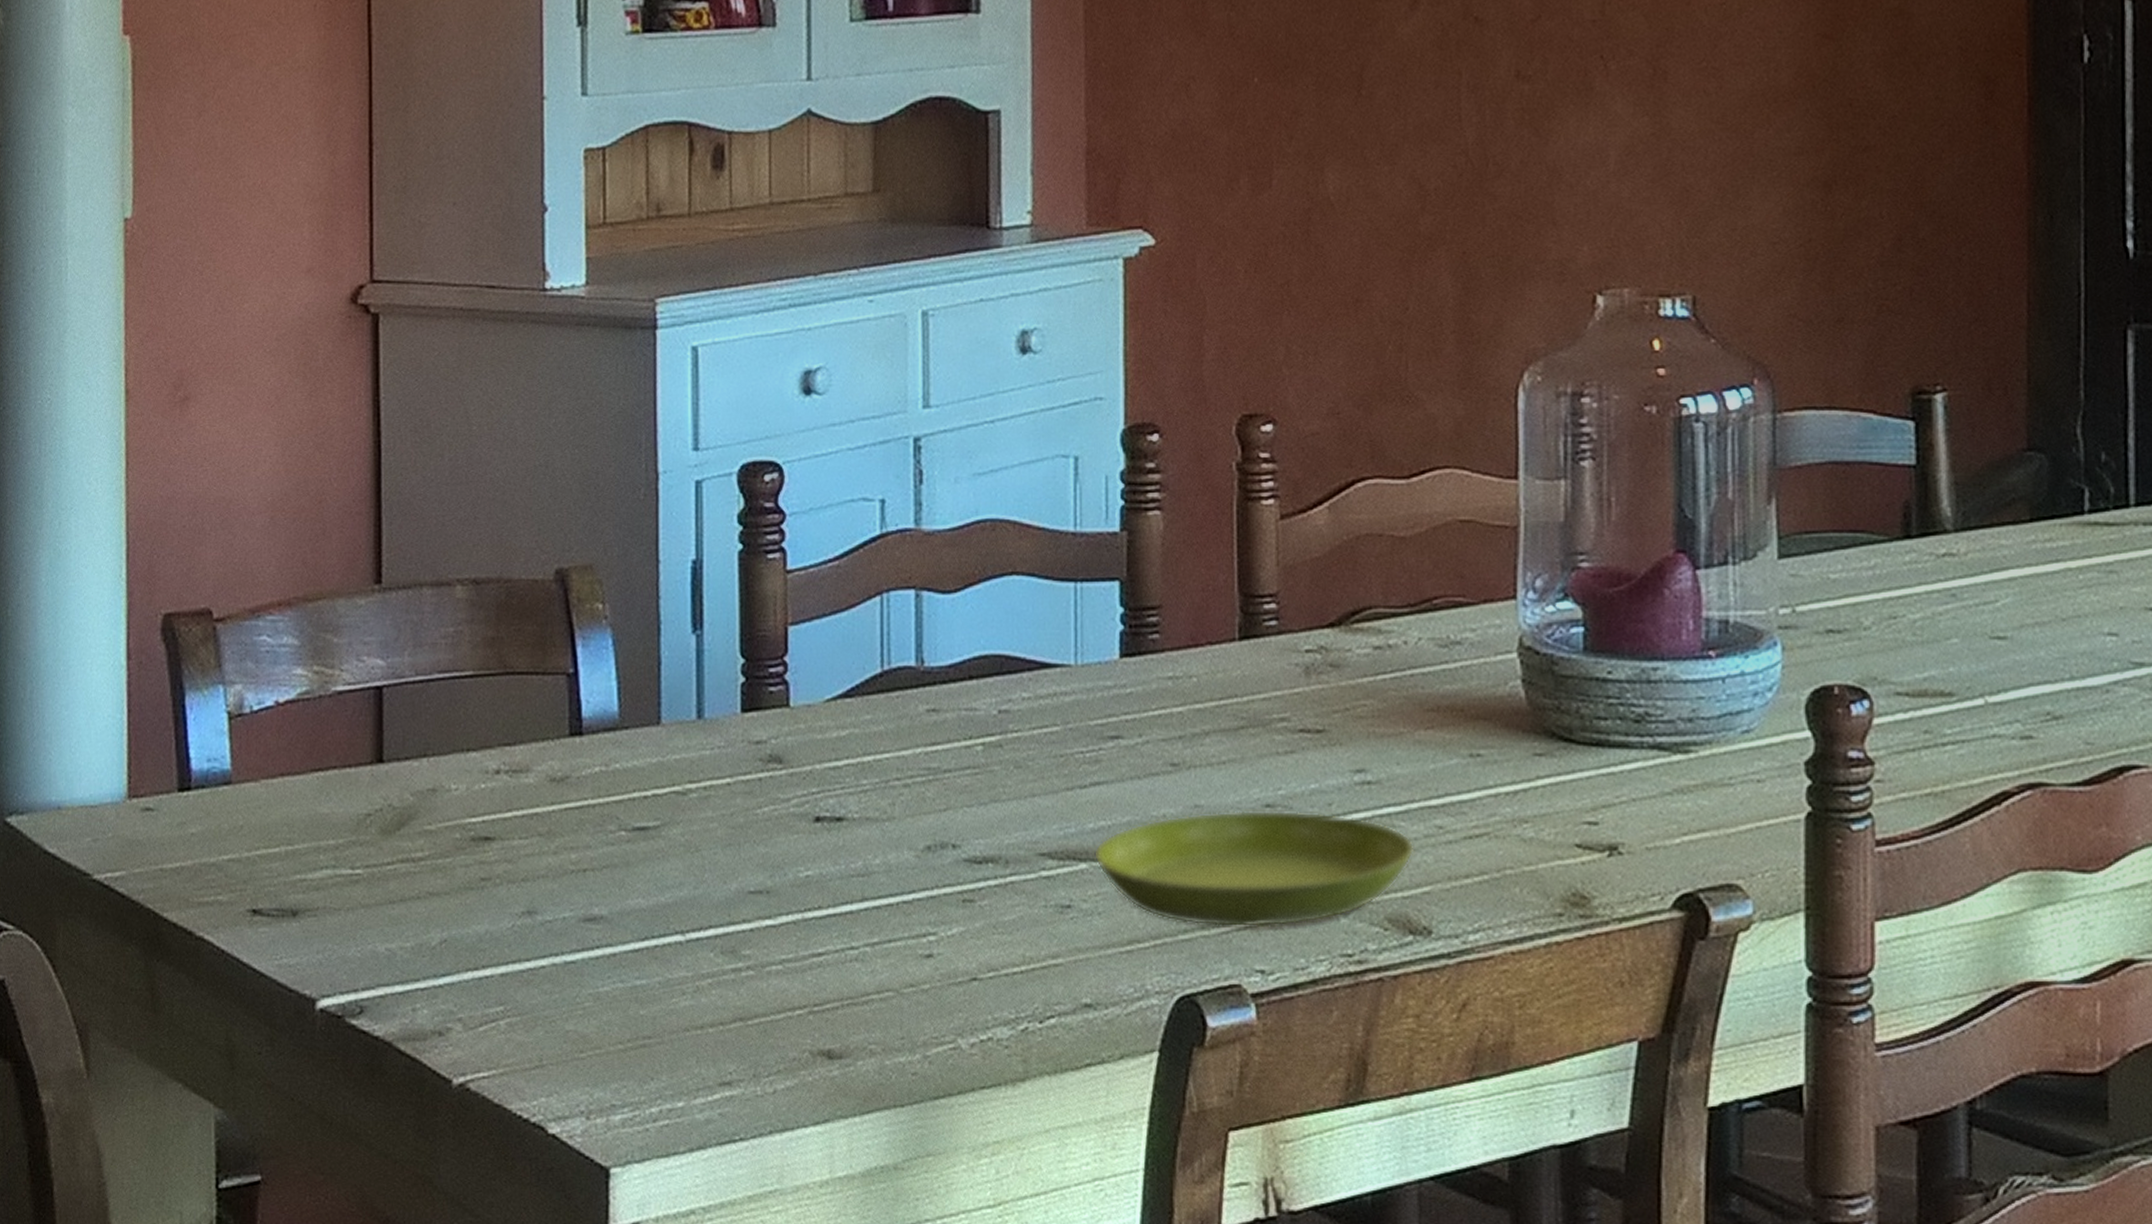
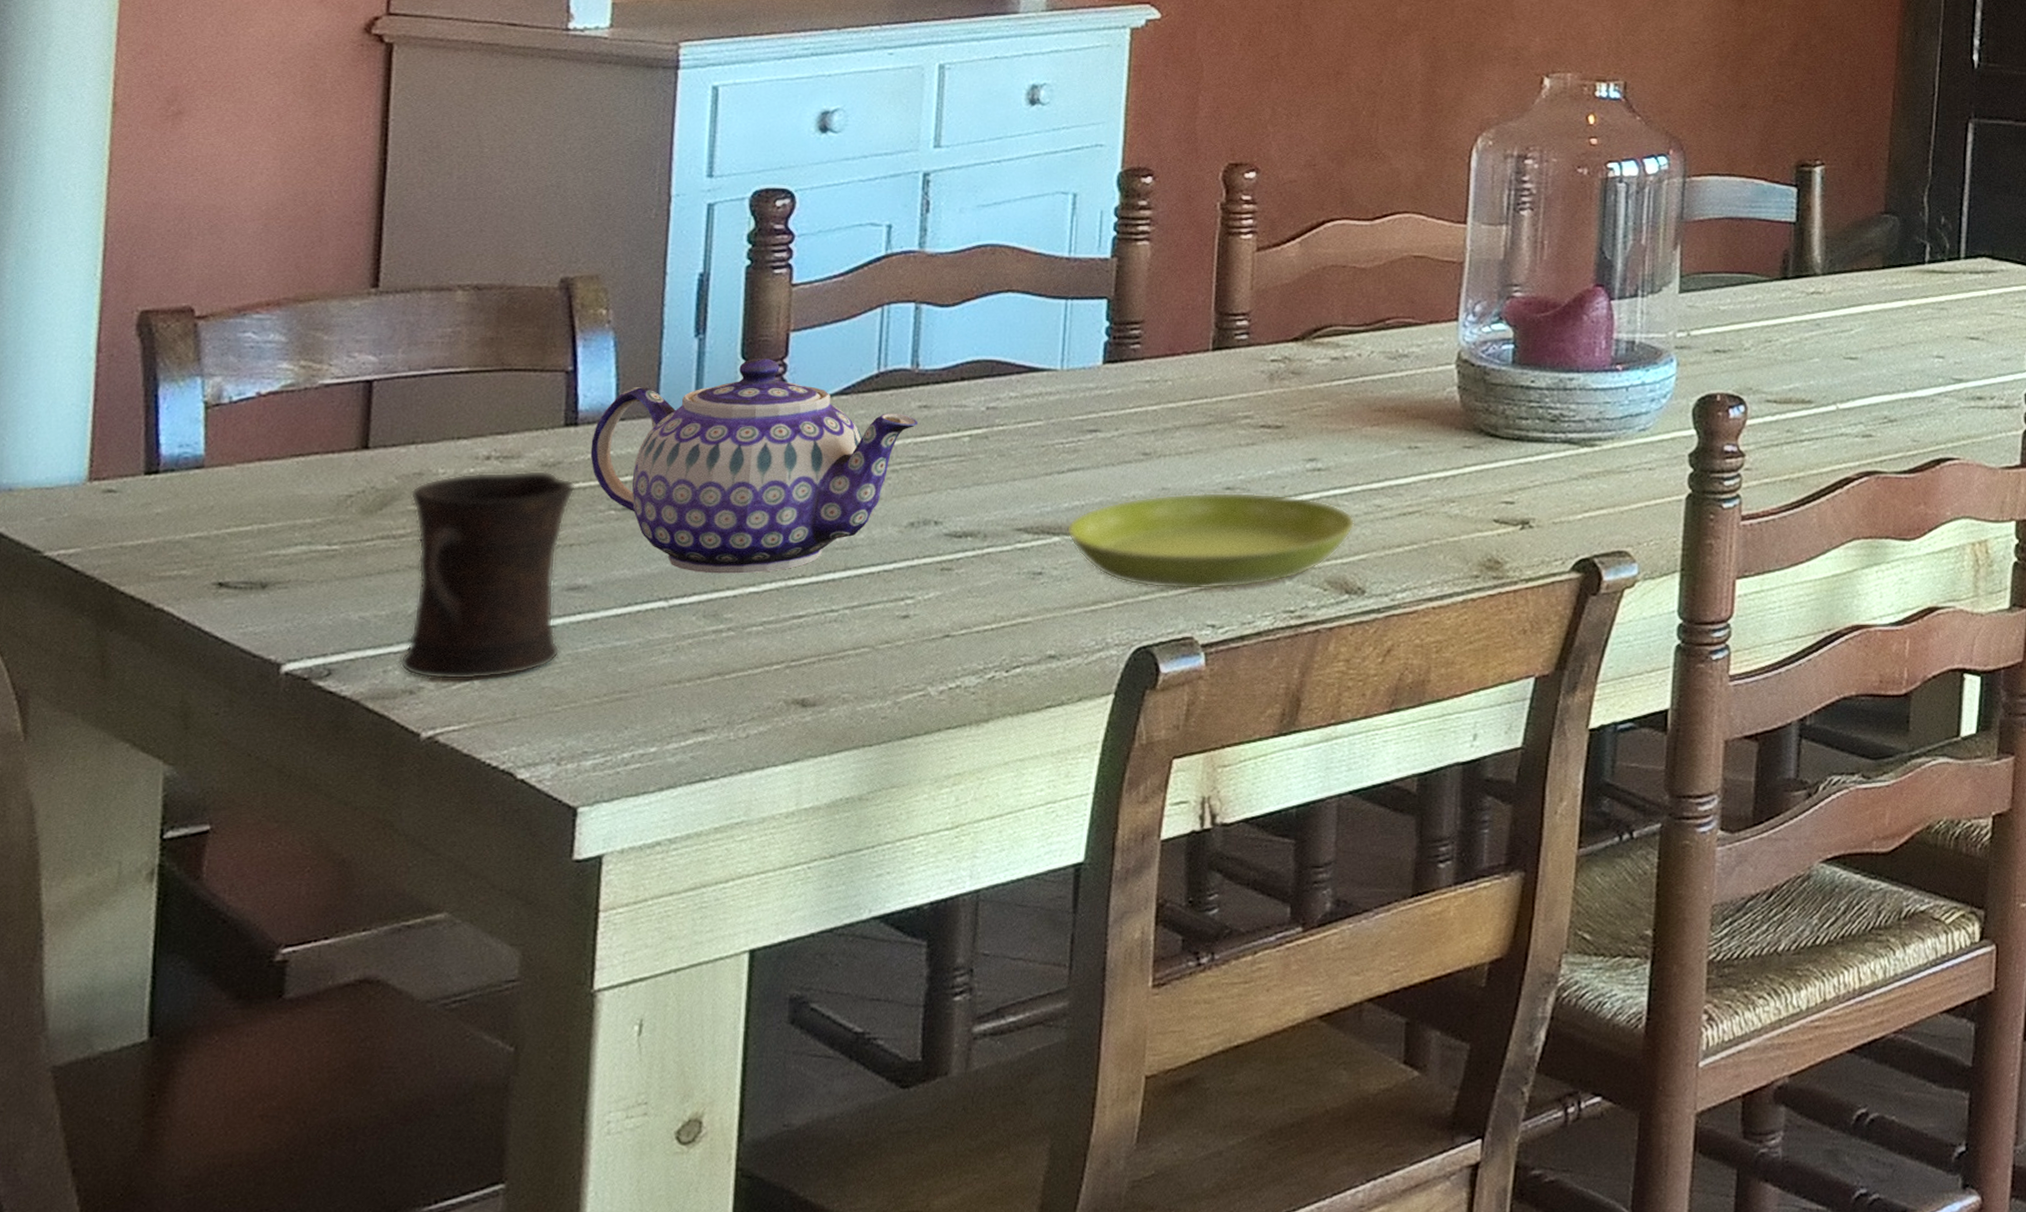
mug: none [426,786,585,1021] -> present [400,470,576,680]
teapot: none [597,657,928,904] -> present [590,358,919,574]

